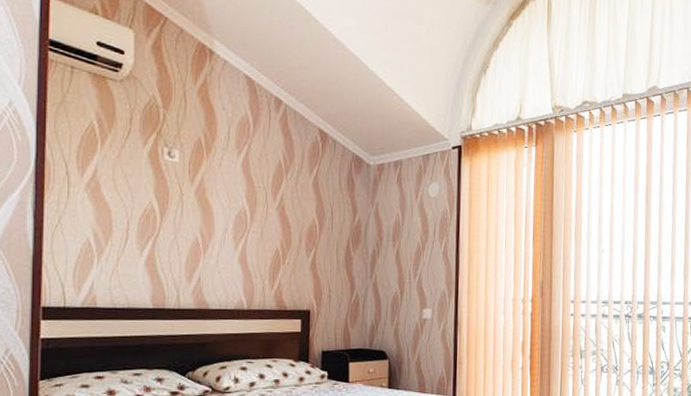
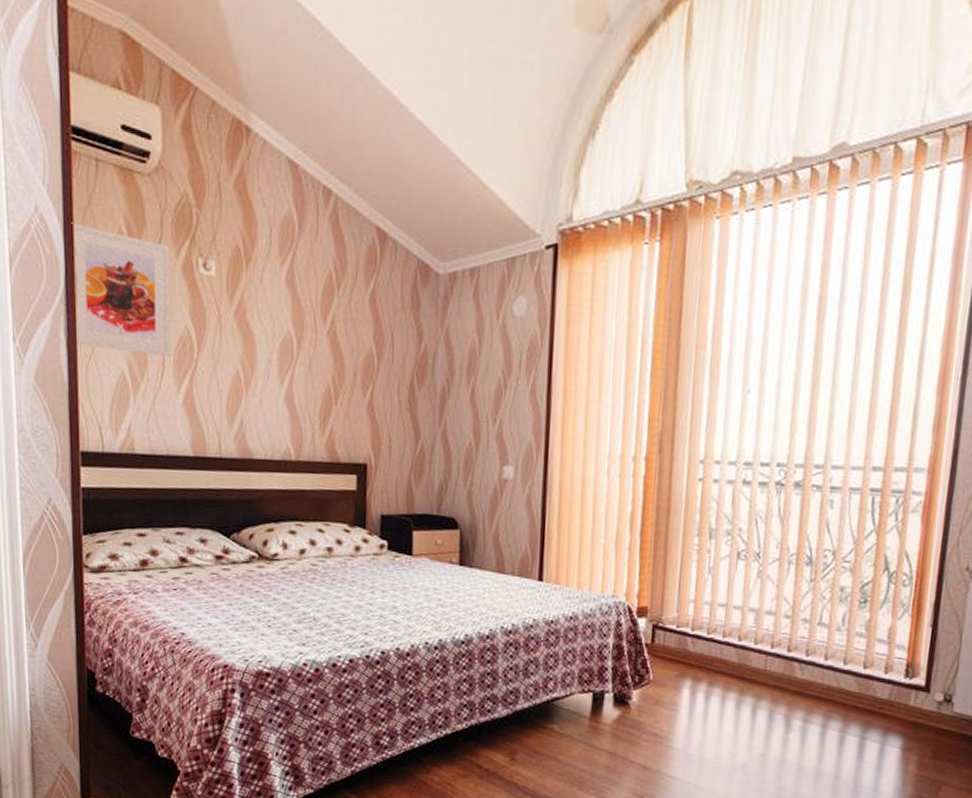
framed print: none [44,115,138,227] -> present [71,222,172,358]

